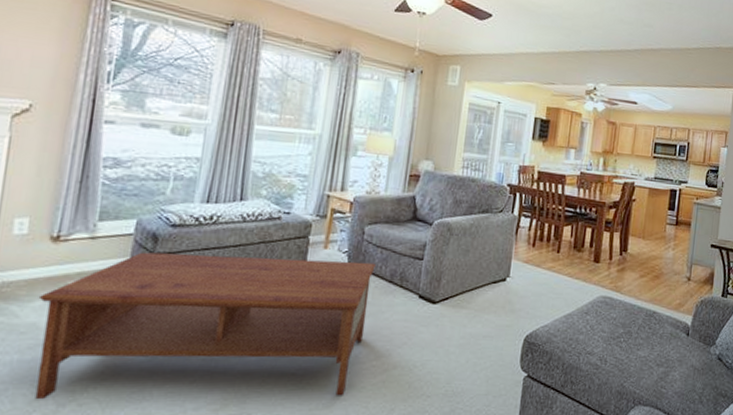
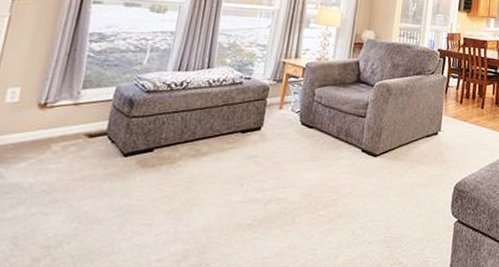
coffee table: present [35,252,376,400] -> none [12,116,324,256]

